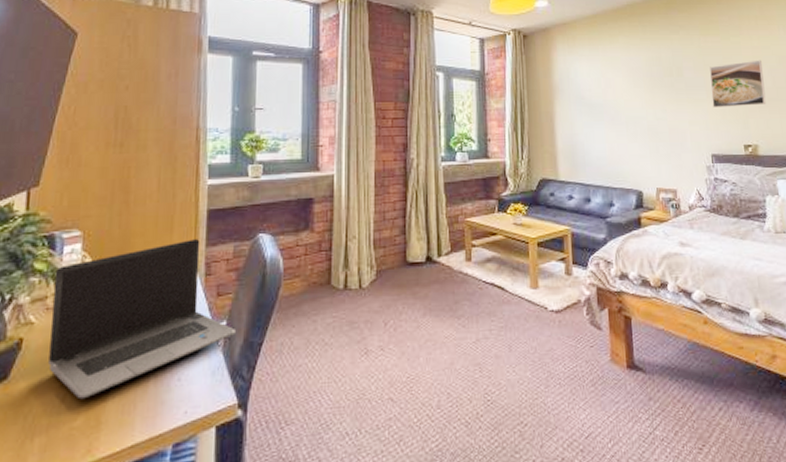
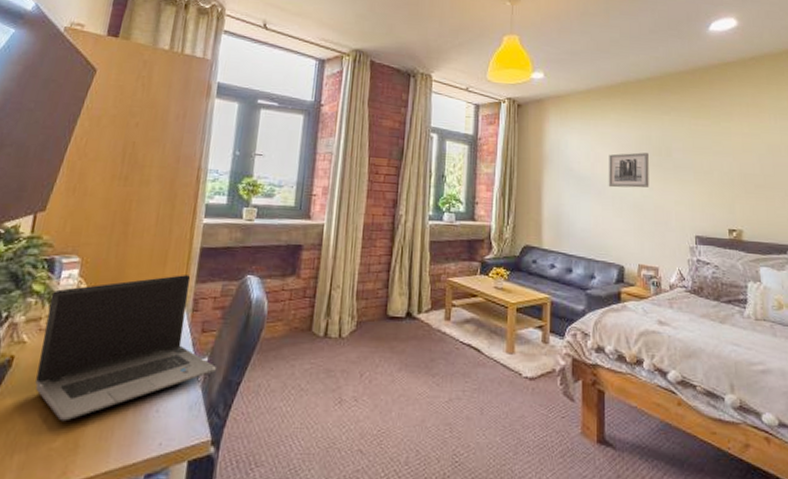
wall art: none [620,75,663,113] -> present [608,152,649,188]
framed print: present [710,60,767,107] -> none [698,146,753,192]

